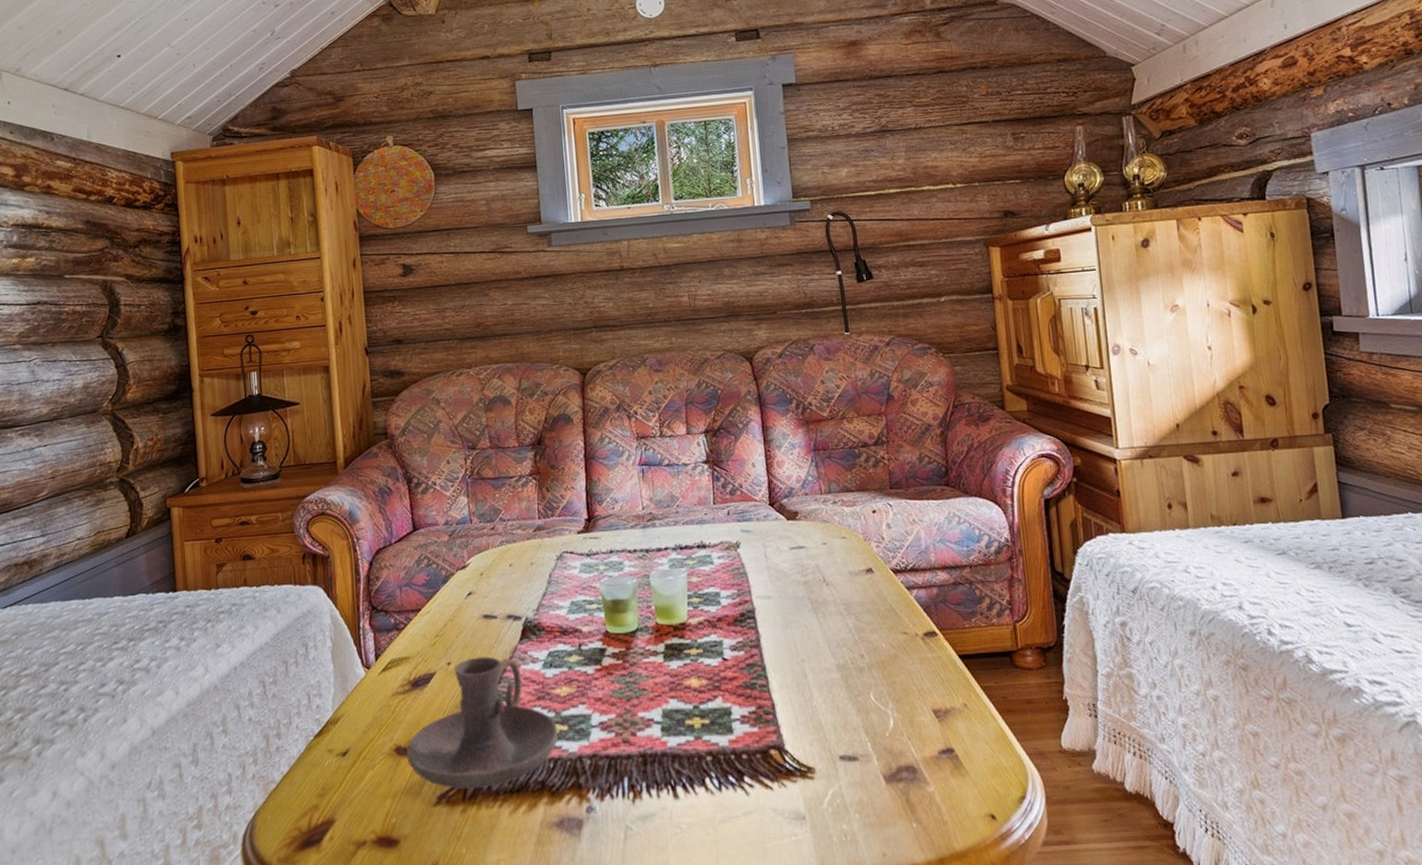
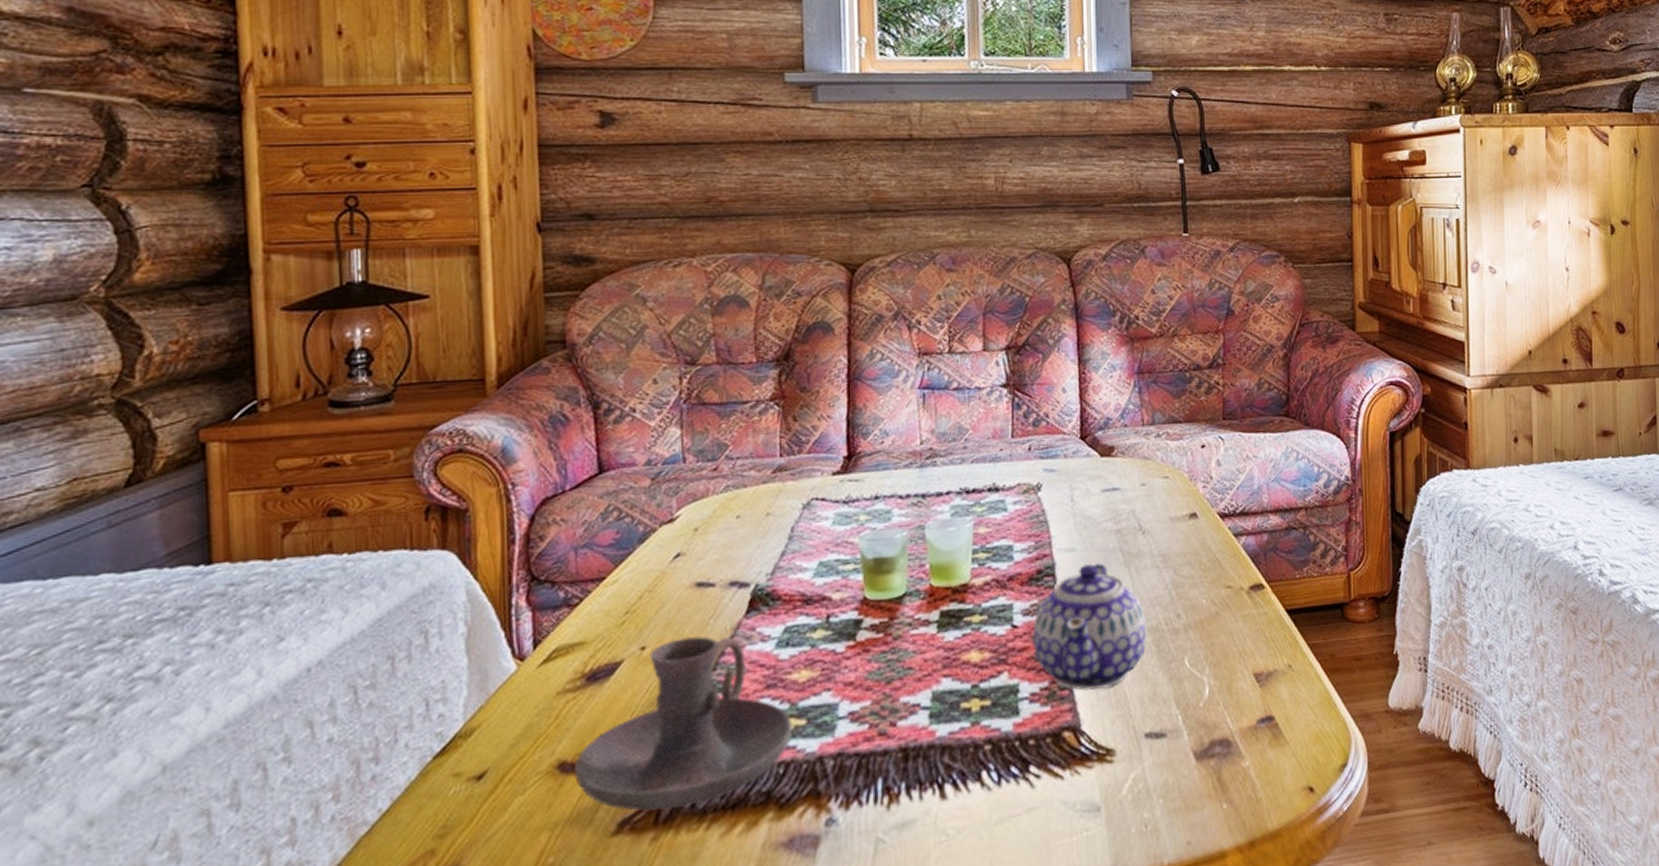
teapot: none [740,609,836,716] -> present [1033,563,1146,691]

